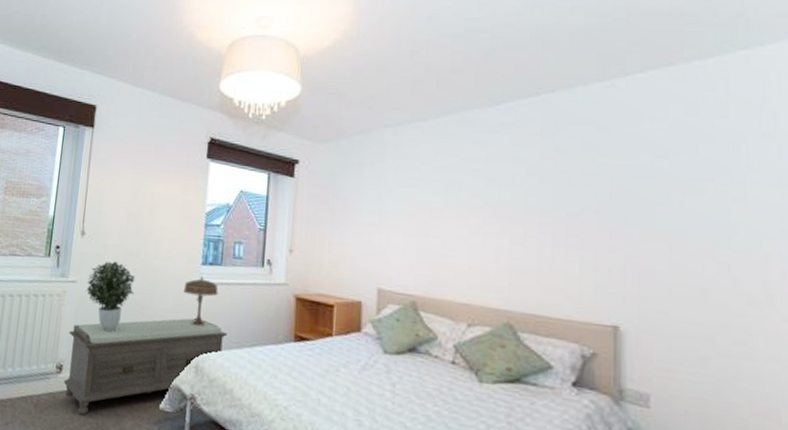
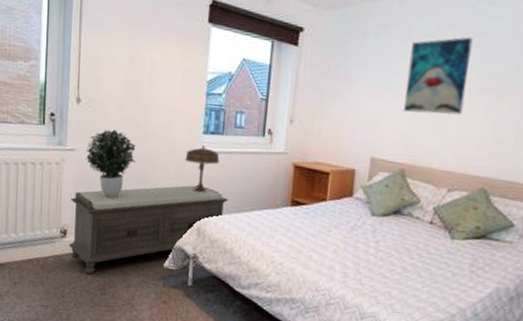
wall art: none [408,164,475,243] -> present [404,37,473,115]

